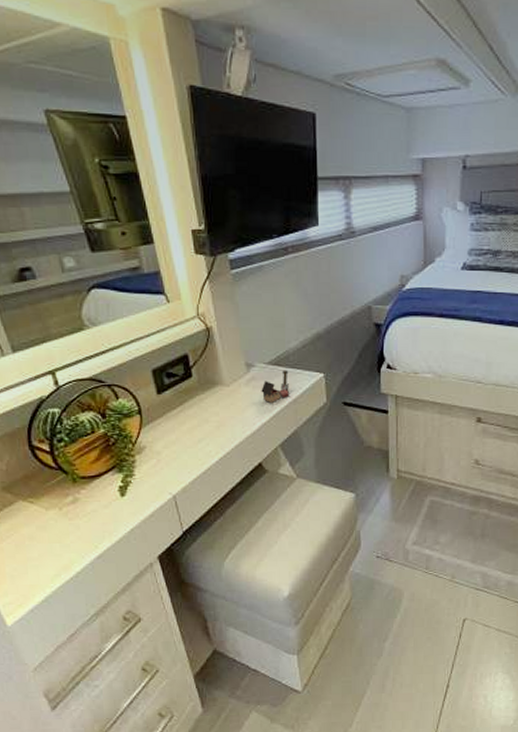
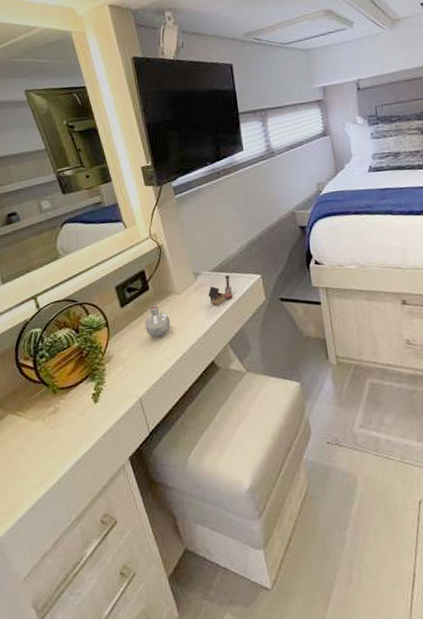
potion bottle: none [184,396,215,432] -> present [144,305,171,338]

